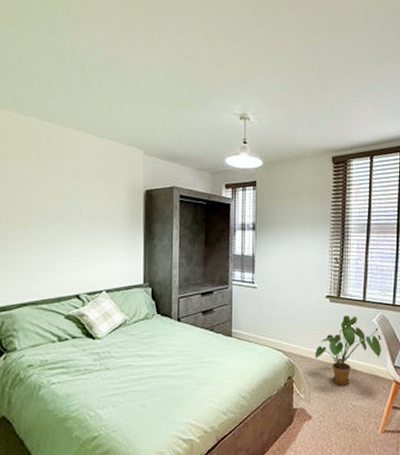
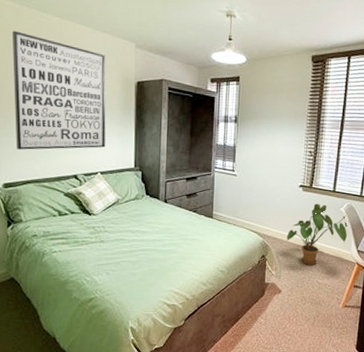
wall art: none [9,141,112,269] -> present [11,30,106,150]

